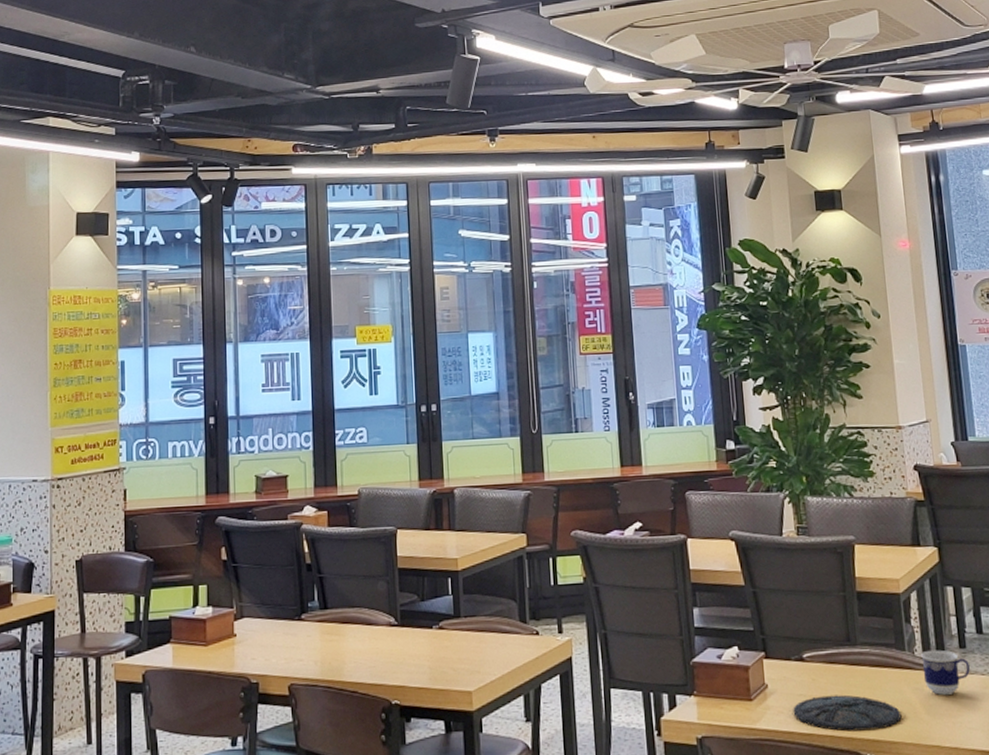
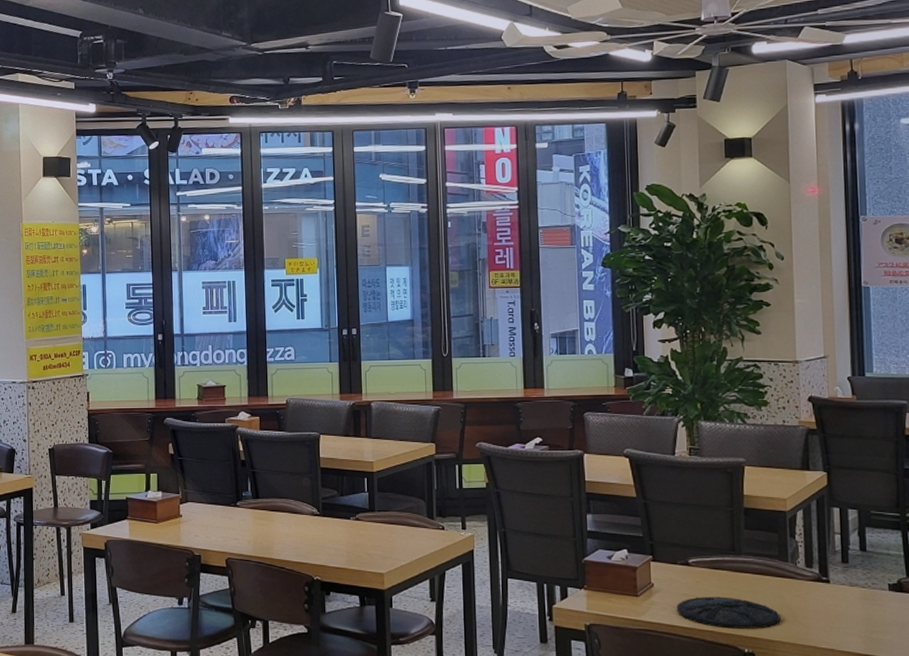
cup: present [921,650,970,696] -> none [803,563,851,604]

